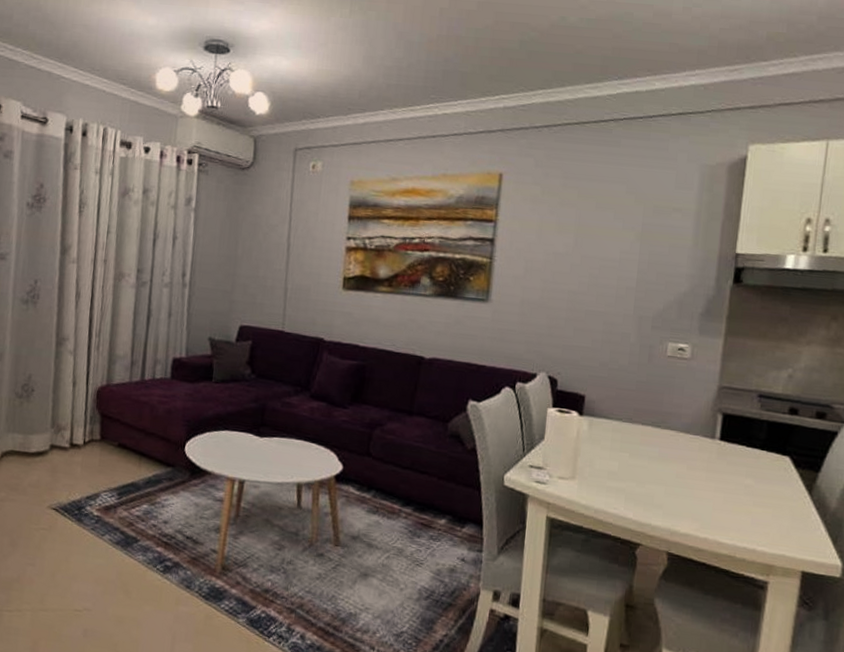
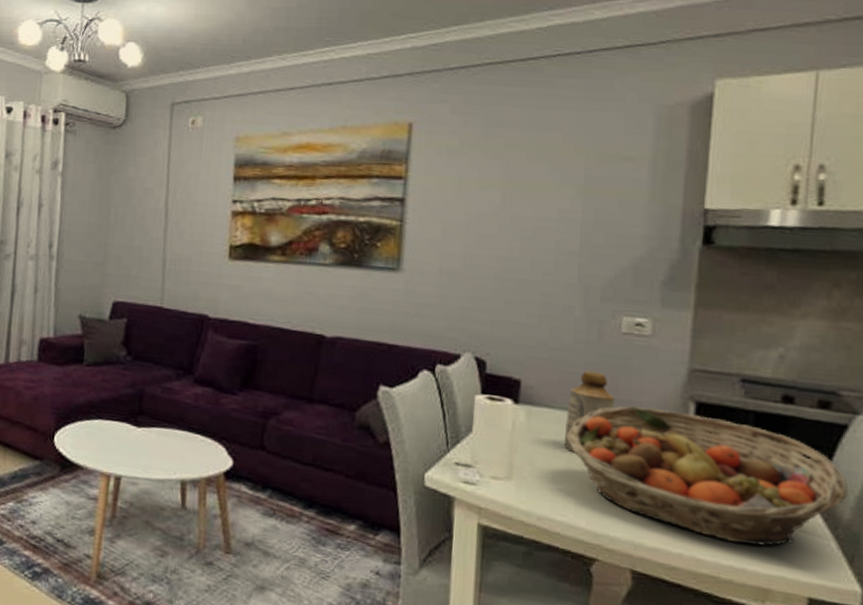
bottle: none [617,387,660,455] -> present [563,370,615,452]
fruit basket: none [620,416,836,531] -> present [567,405,848,547]

